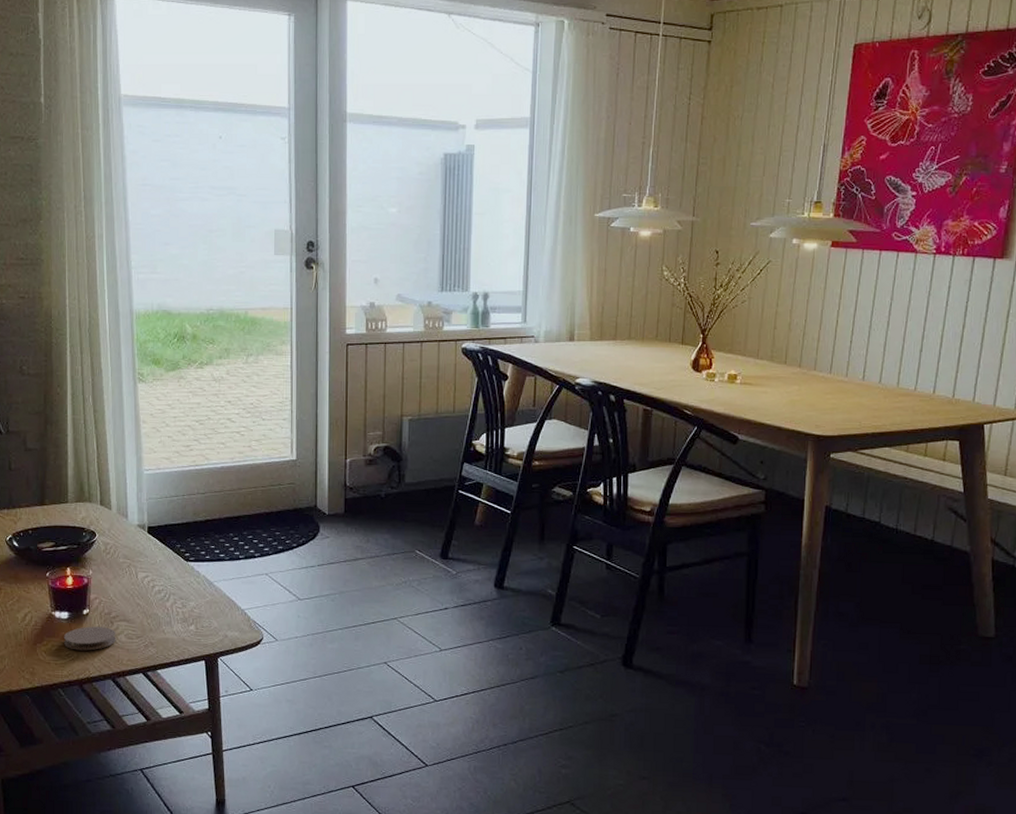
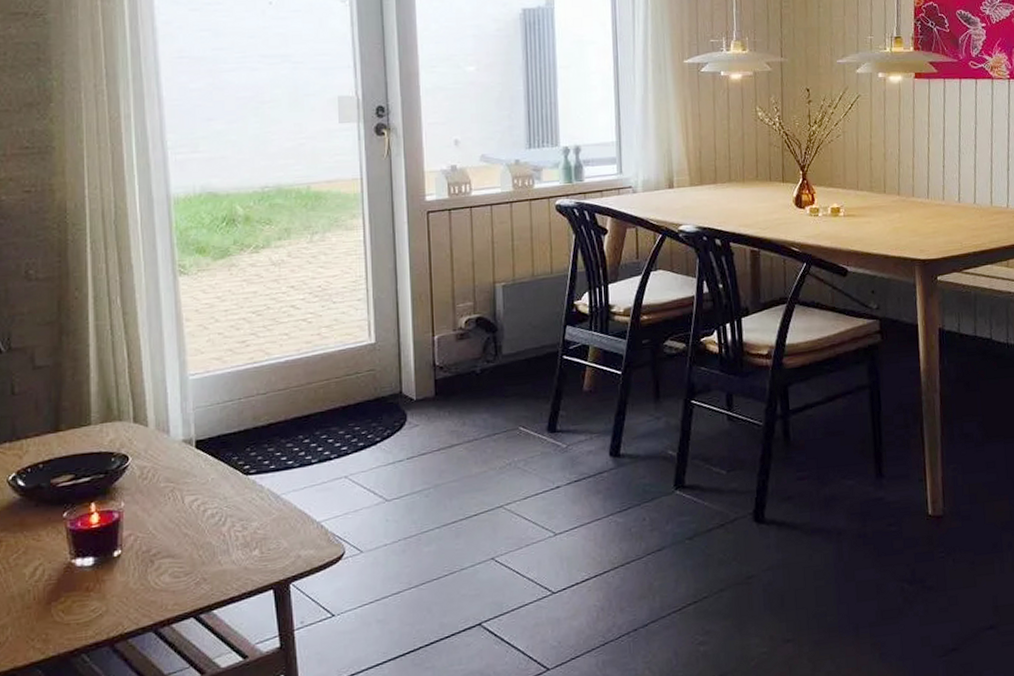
coaster: present [63,626,116,651] -> none [87,568,158,603]

